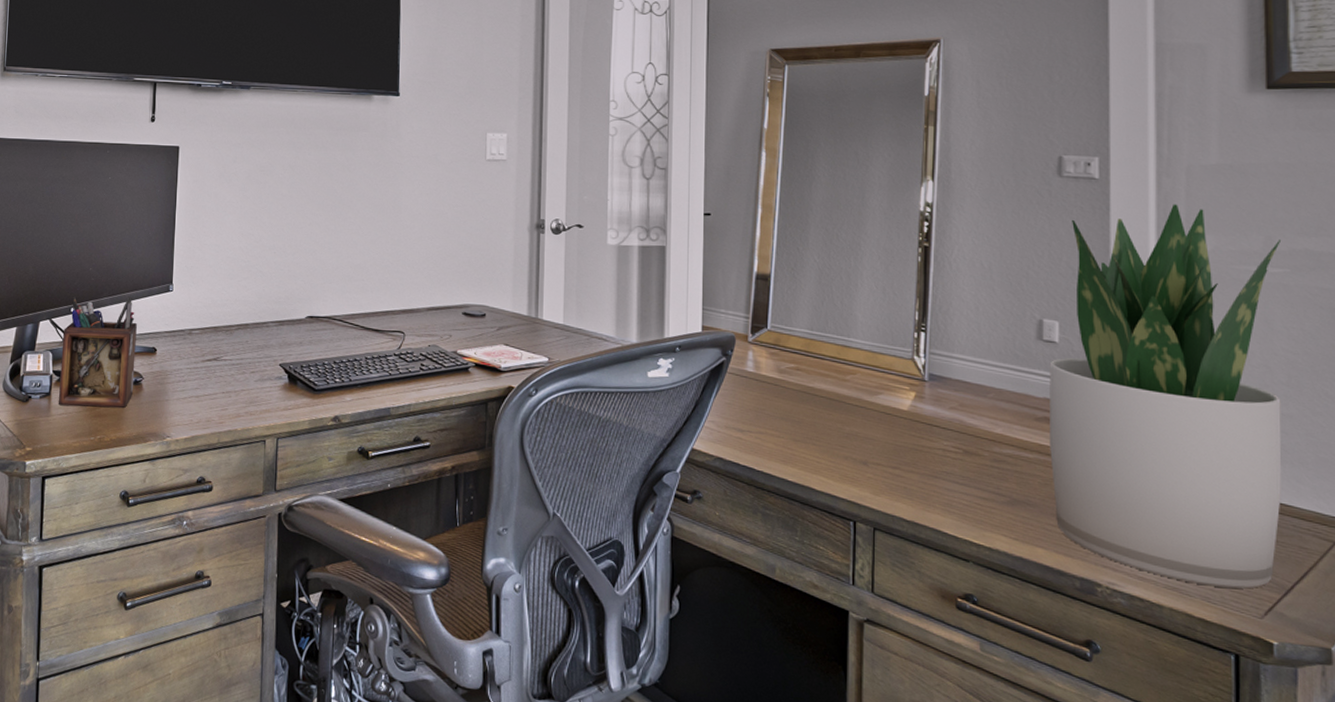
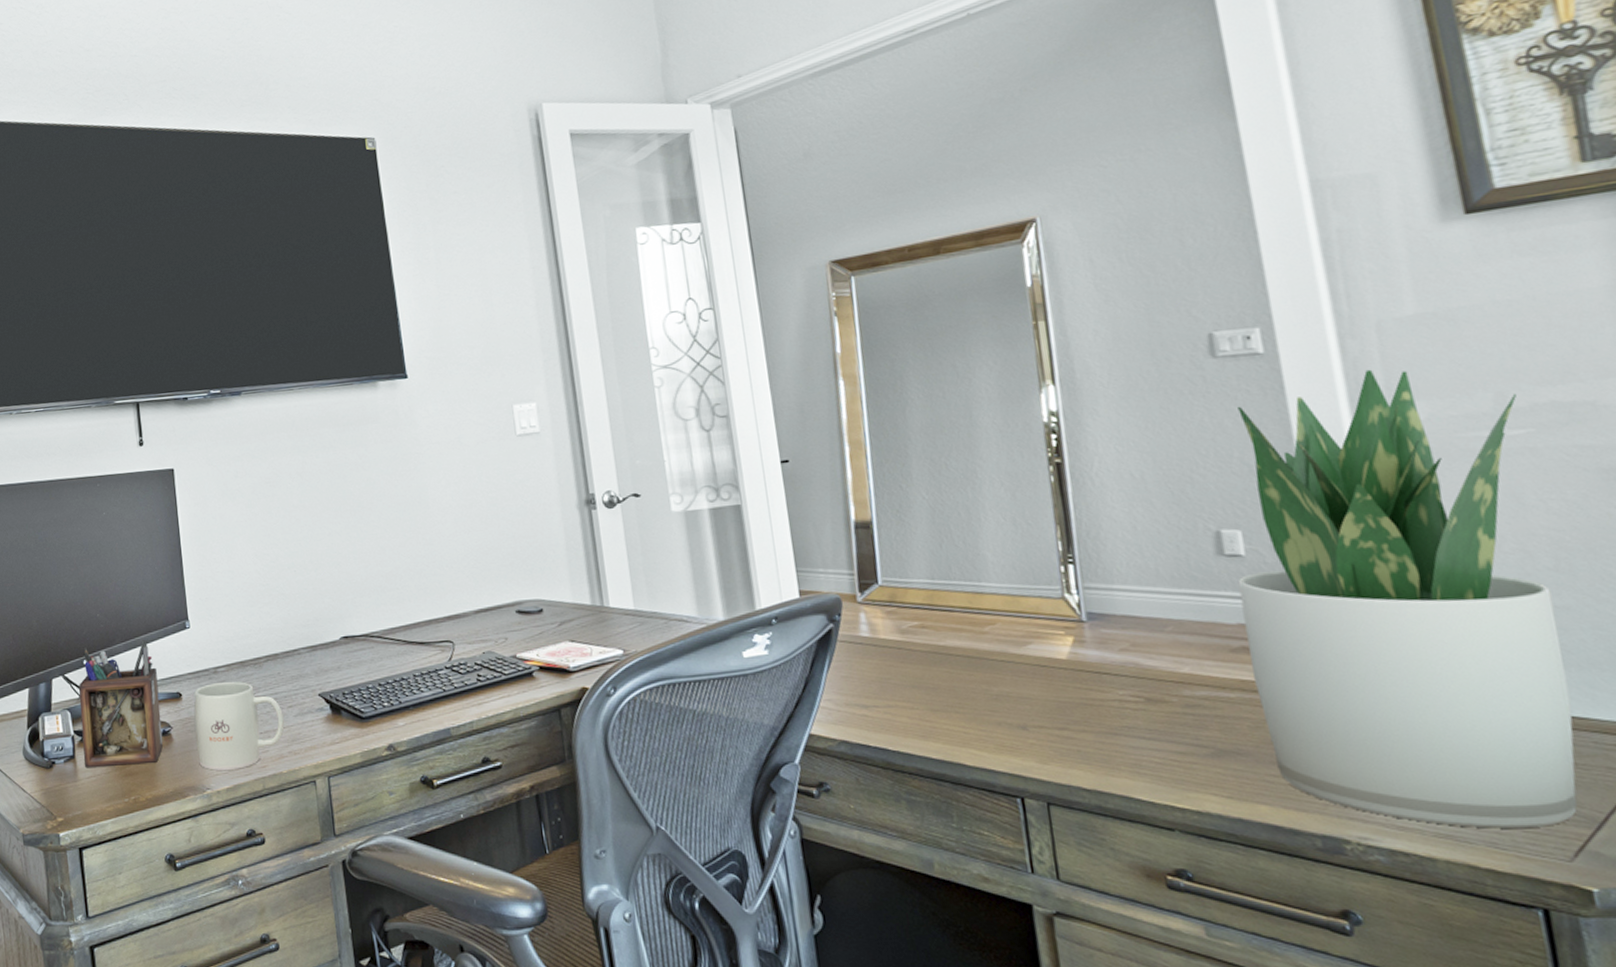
mug: none [163,343,245,423] -> present [193,681,285,772]

